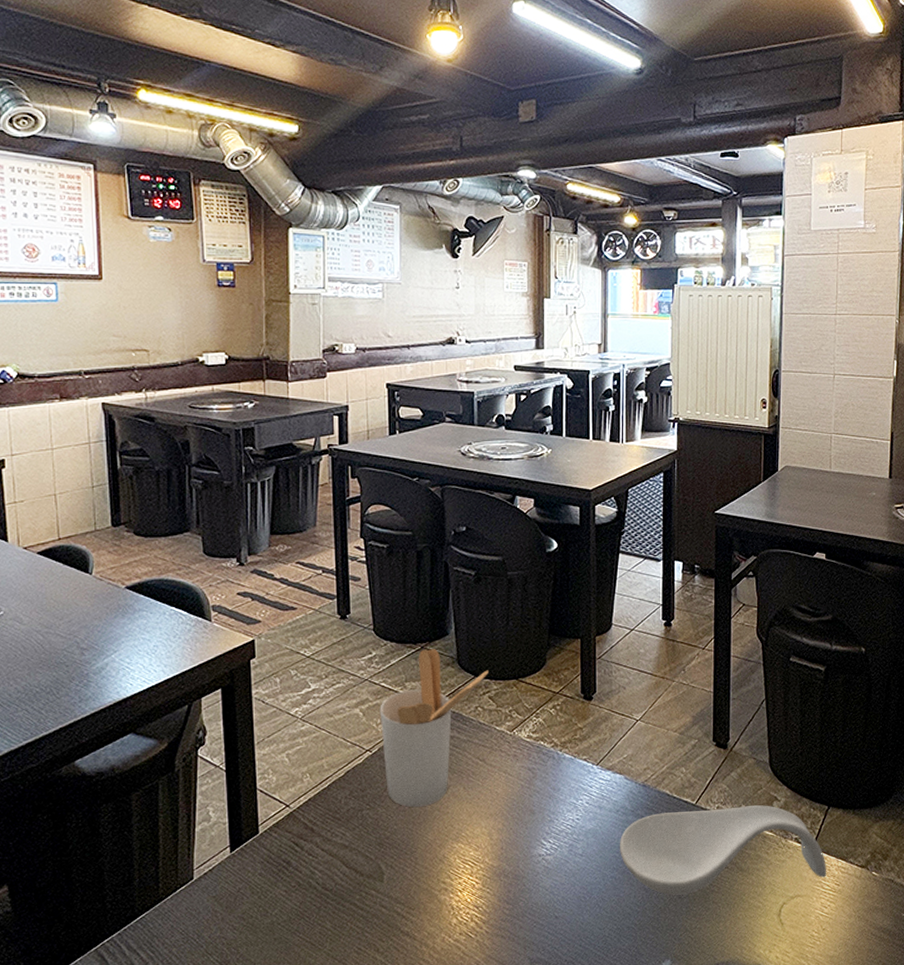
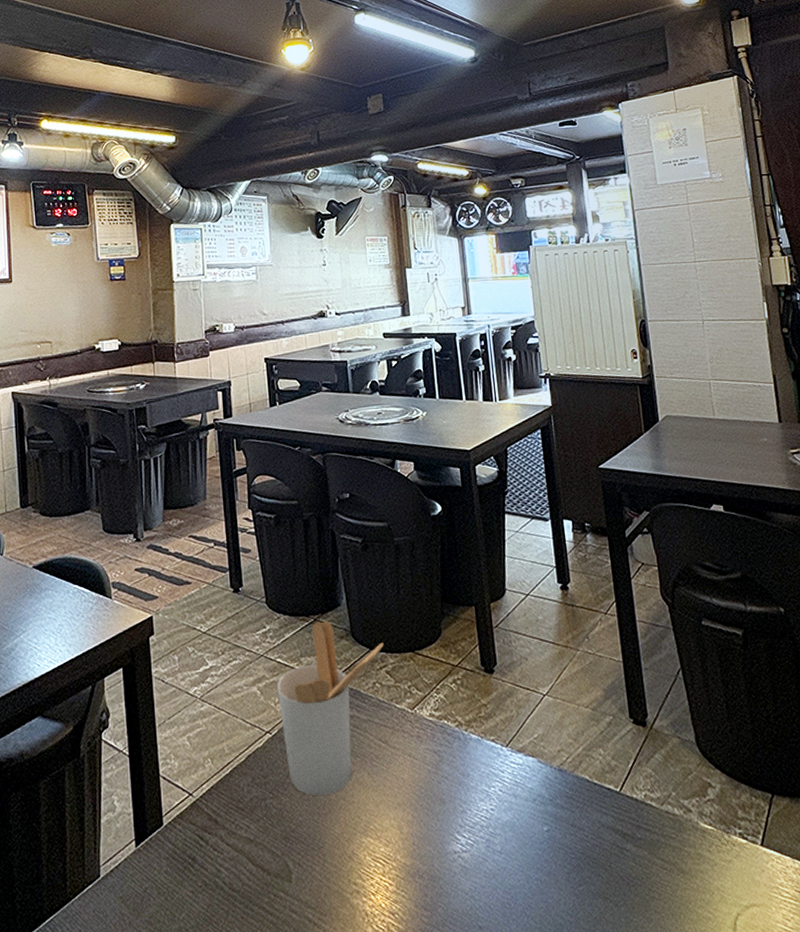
spoon rest: present [619,805,827,895] -> none [540,793,784,903]

